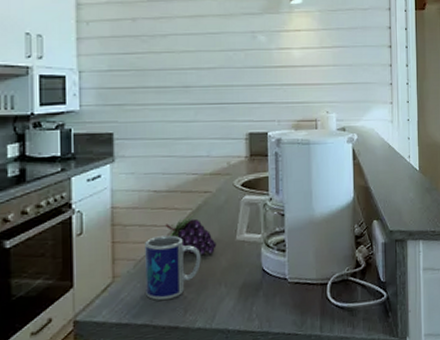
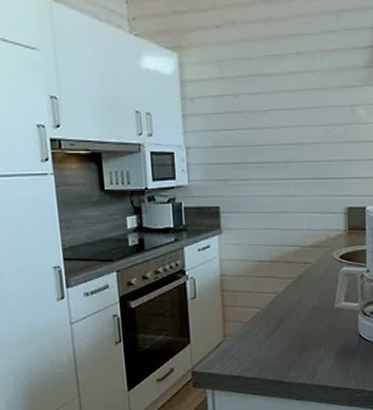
mug: present [145,235,201,300] -> none [251,301,302,358]
fruit: present [165,214,217,256] -> none [269,283,317,321]

